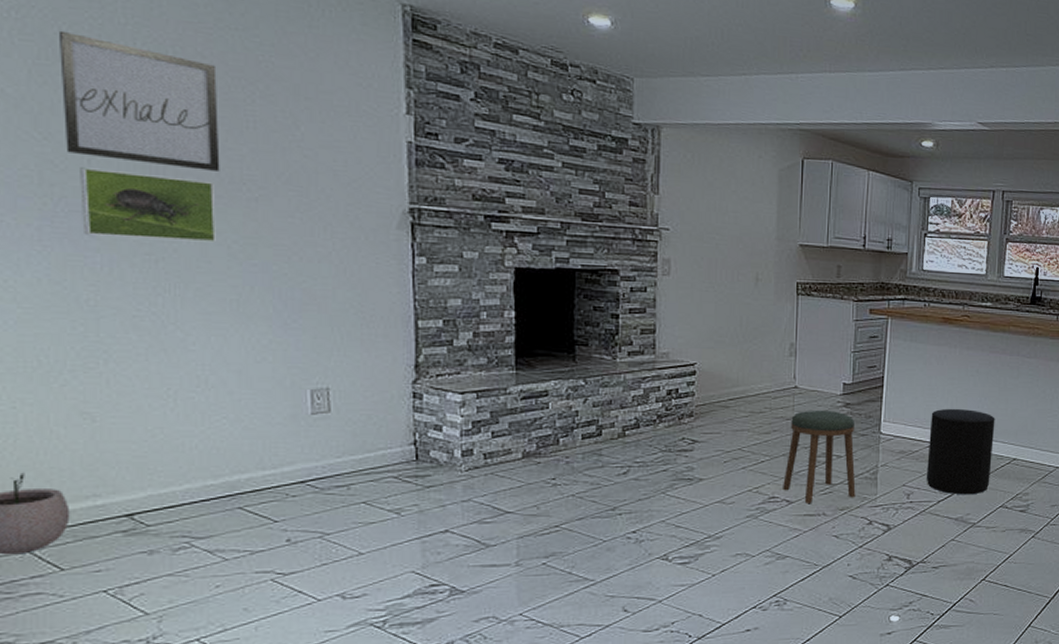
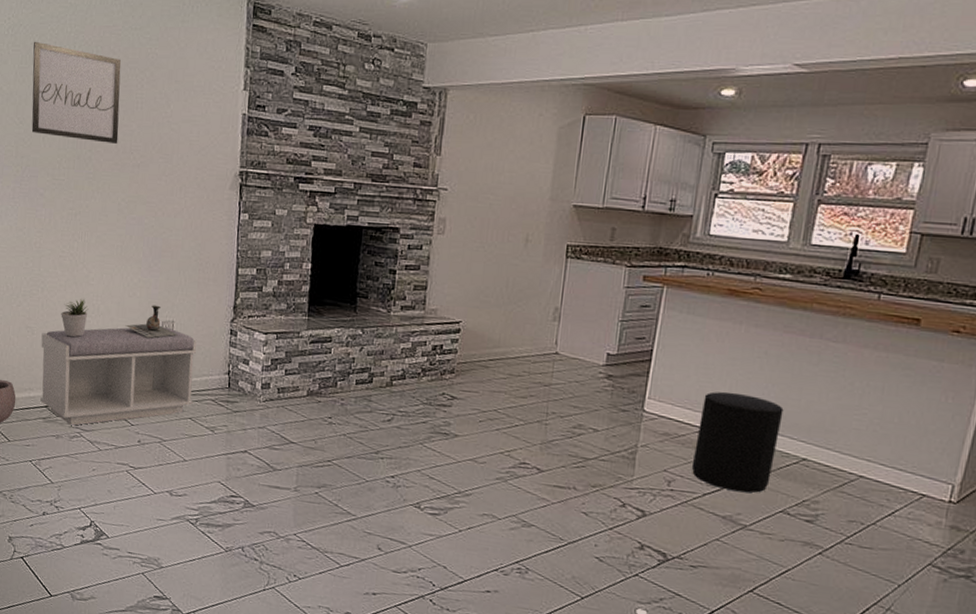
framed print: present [80,167,216,243] -> none [37,143,114,200]
bench: none [110,396,366,534] -> present [40,327,197,426]
potted plant: none [142,368,190,421] -> present [61,298,88,338]
decorative vase: none [253,370,336,412] -> present [125,305,178,338]
stool: present [783,410,856,503] -> none [534,378,617,476]

